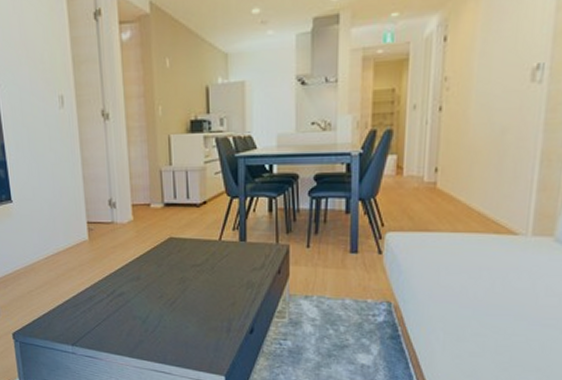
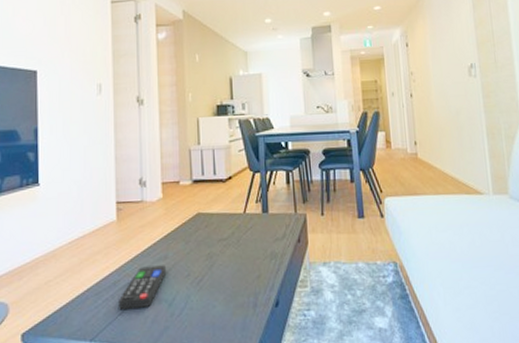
remote control: none [95,285,140,323] -> present [119,265,167,311]

